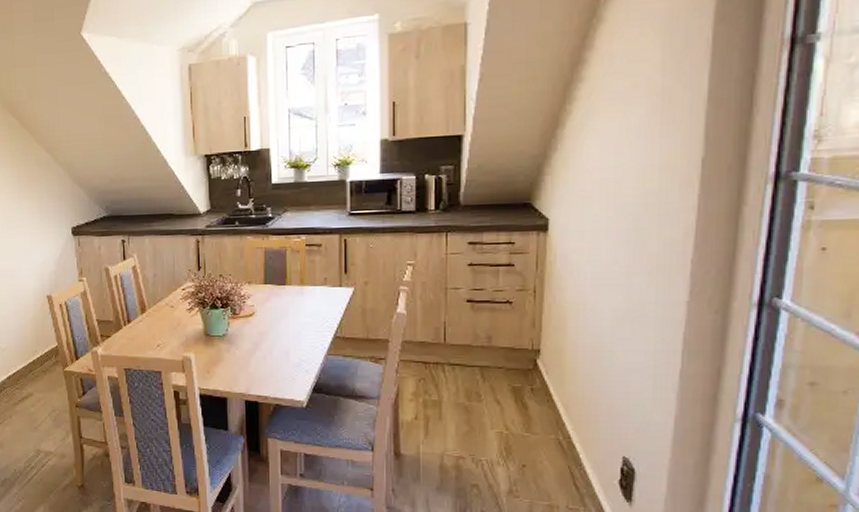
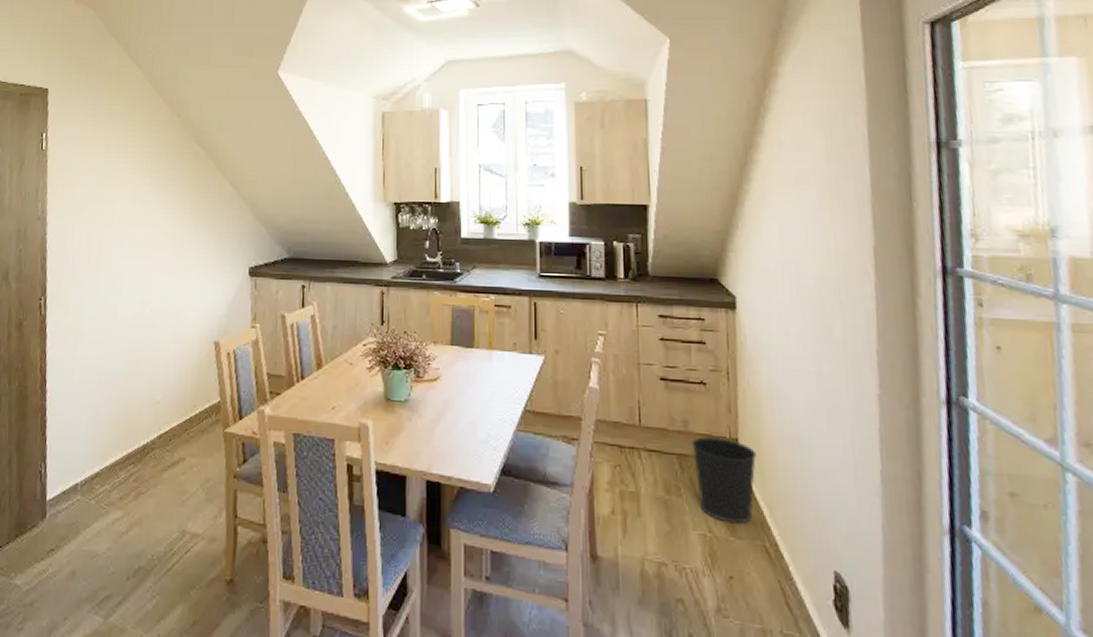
wastebasket: none [494,350,557,422] -> present [691,437,756,524]

